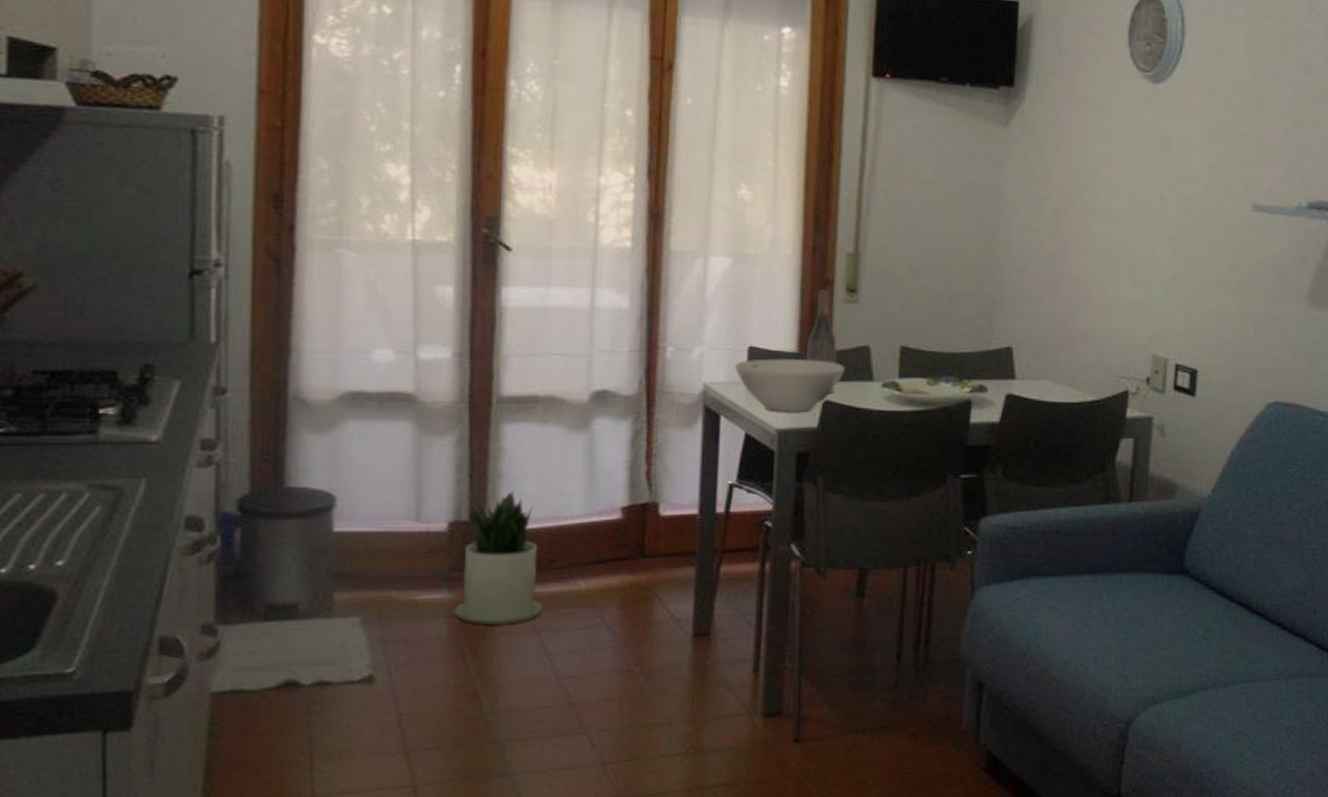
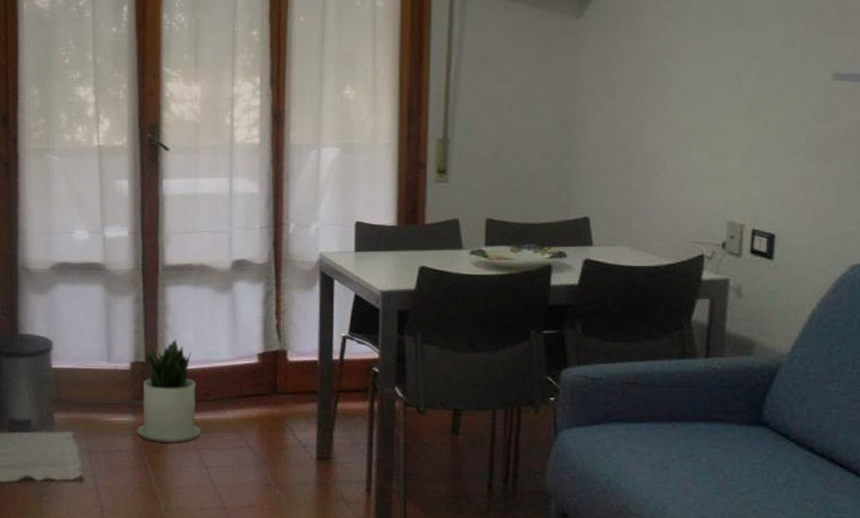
bowl: present [735,358,845,412] -> none [345,230,438,276]
wine bottle: present [807,289,837,394] -> none [405,172,431,261]

